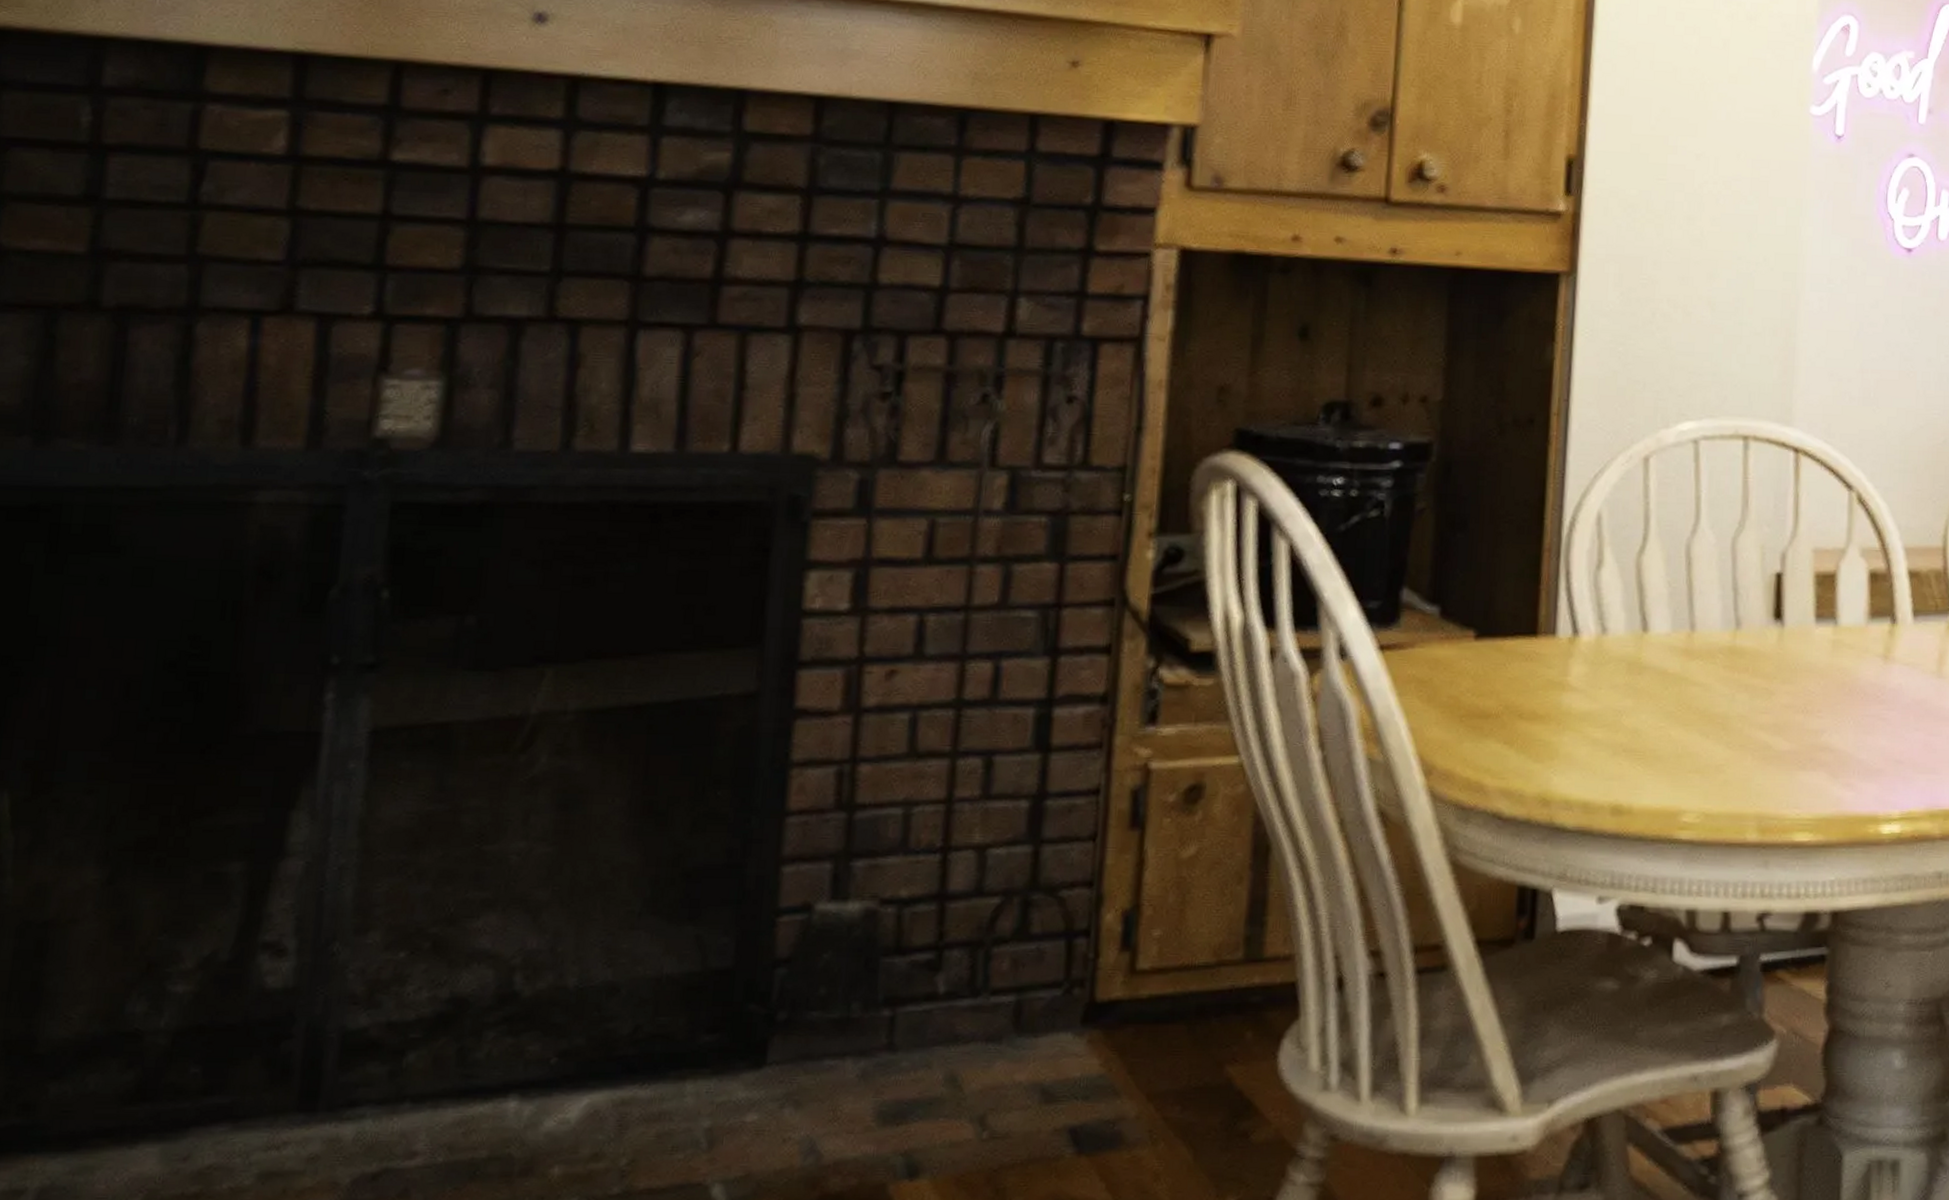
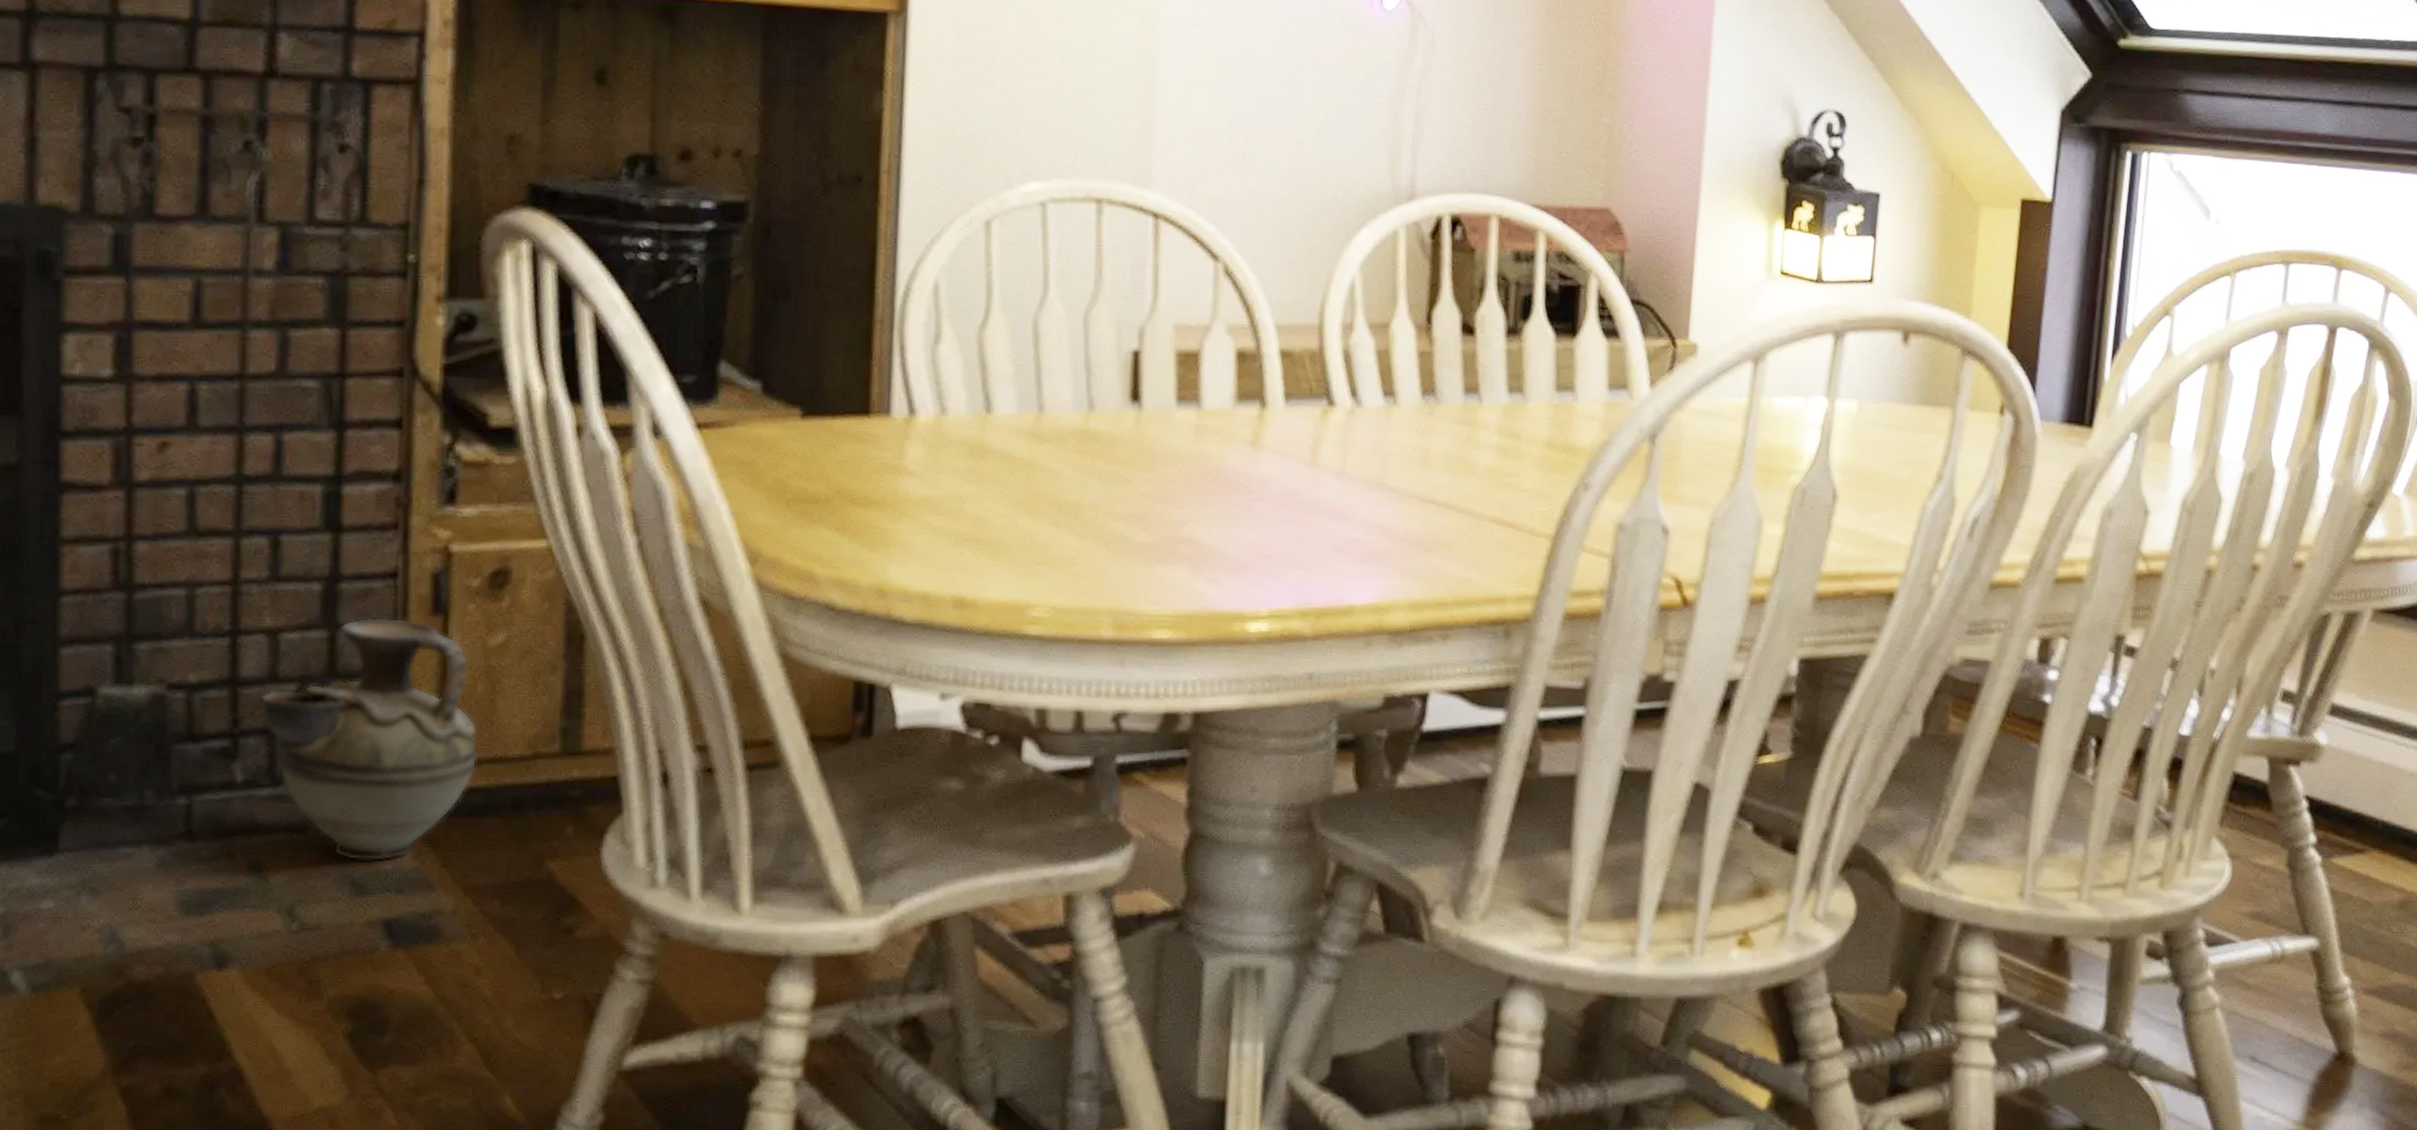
ceramic jug: none [966,832,1166,1070] -> present [261,617,478,862]

